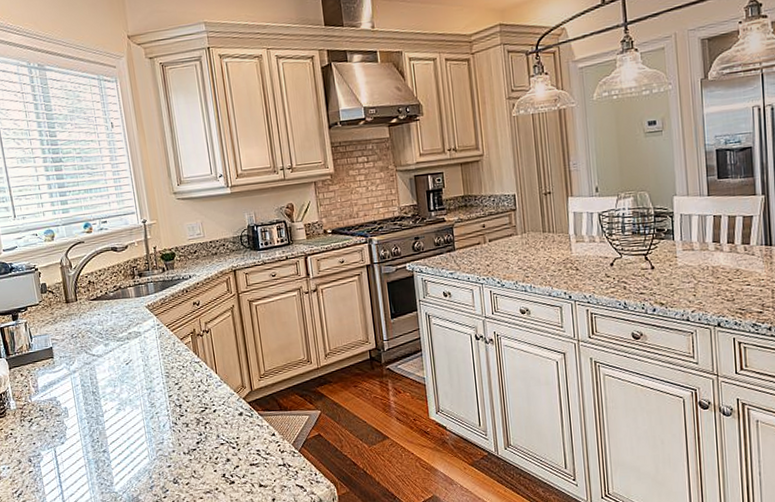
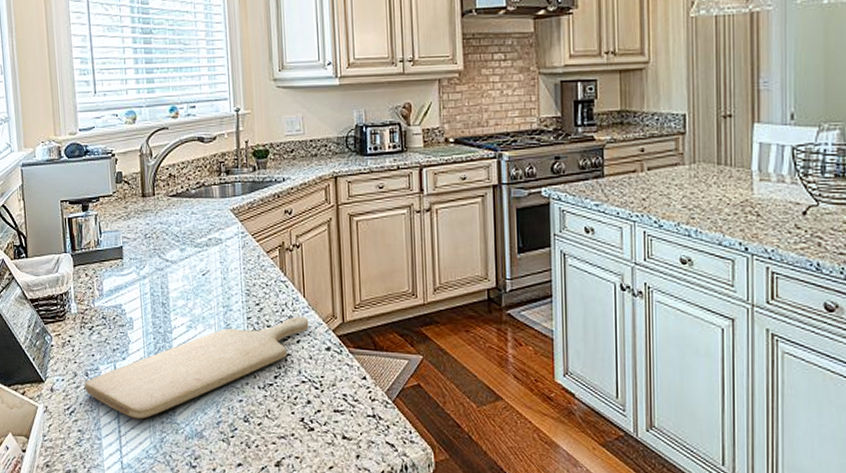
chopping board: none [29,389,223,493] -> present [85,316,309,420]

